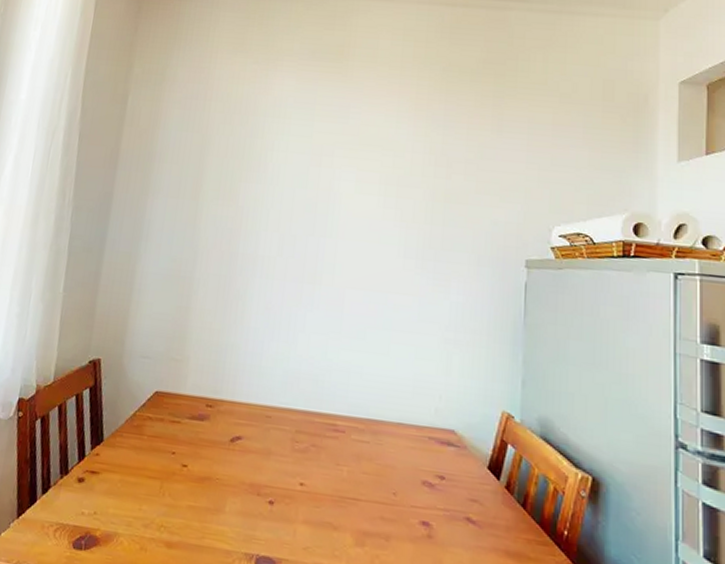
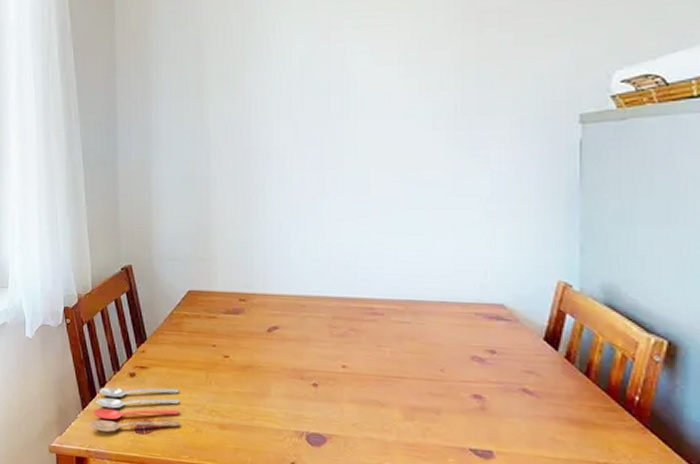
cooking utensil: none [22,492,129,547] -> present [89,387,180,433]

